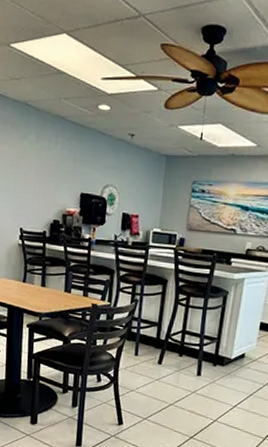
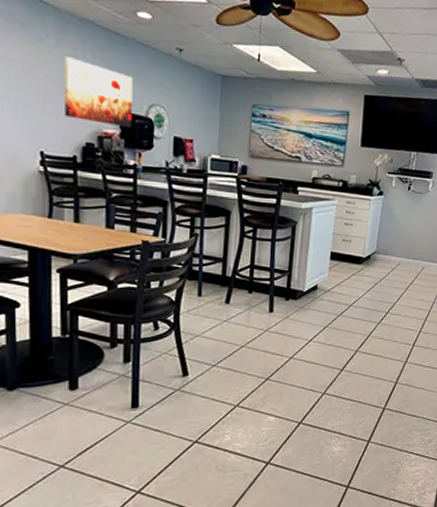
wall art: none [39,149,93,207] -> present [63,56,133,128]

